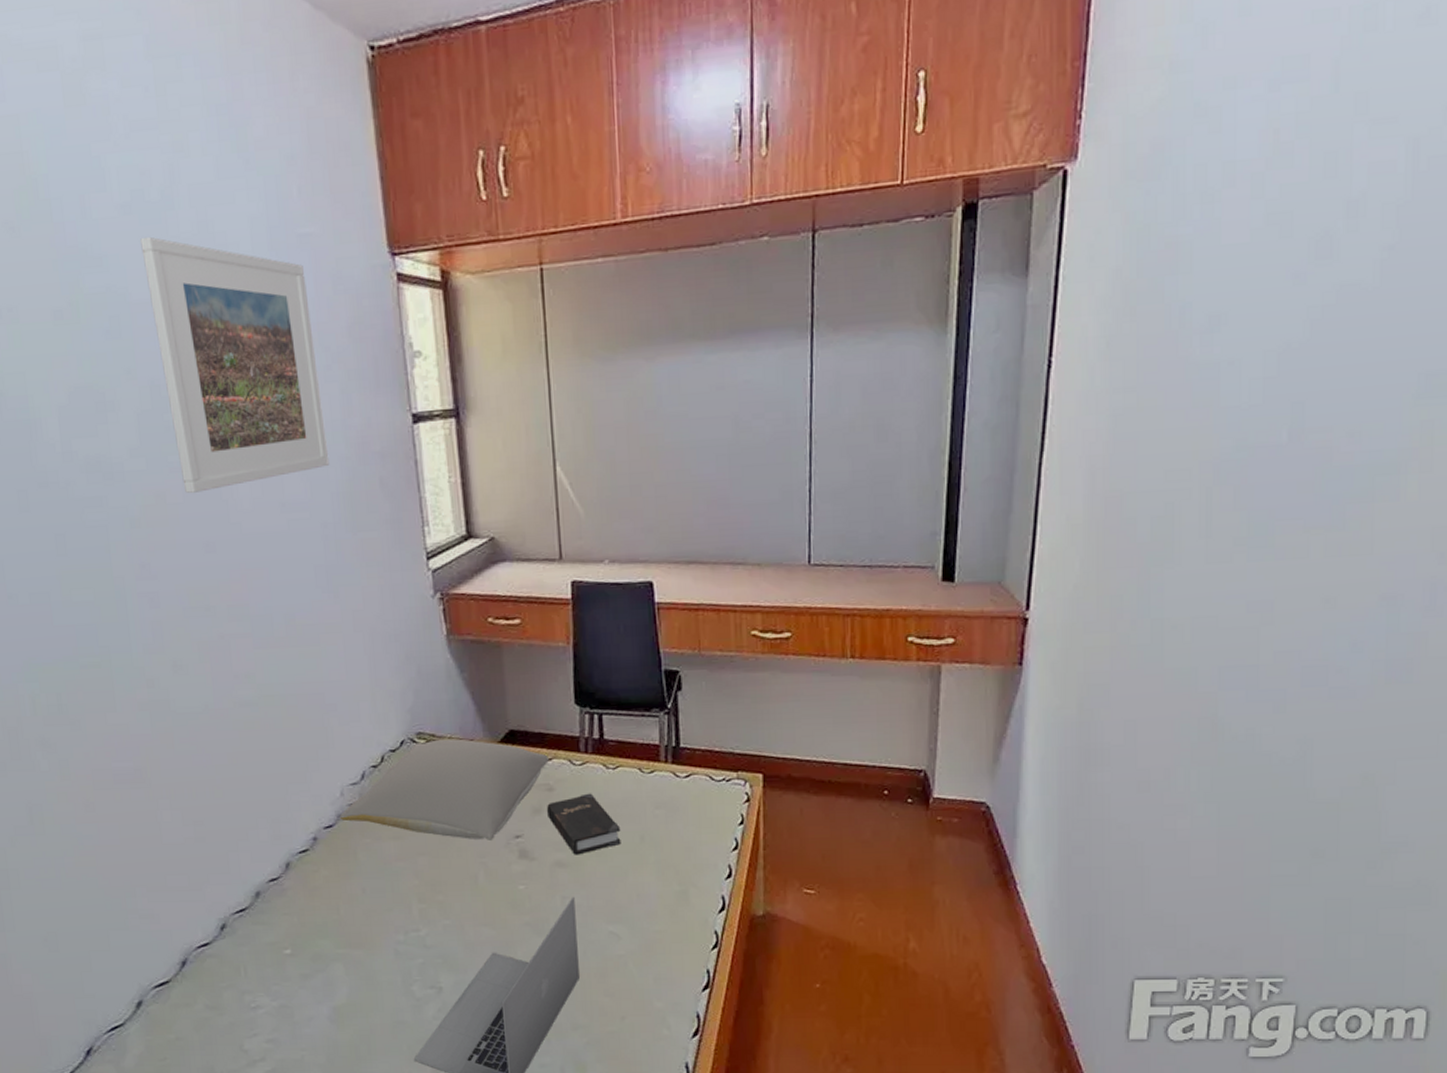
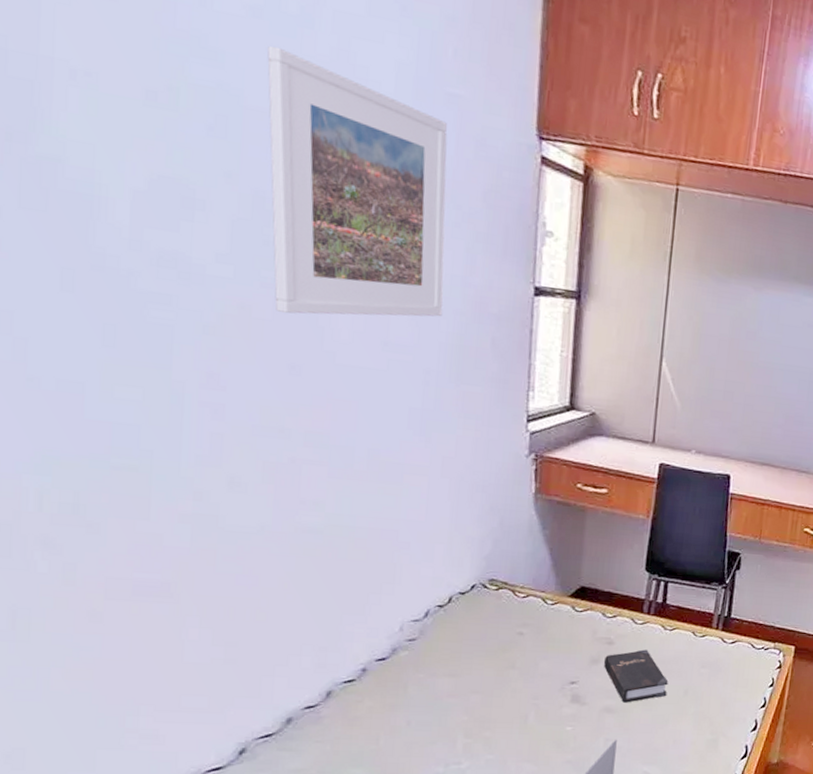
pillow: present [339,739,549,840] -> none [394,587,614,684]

